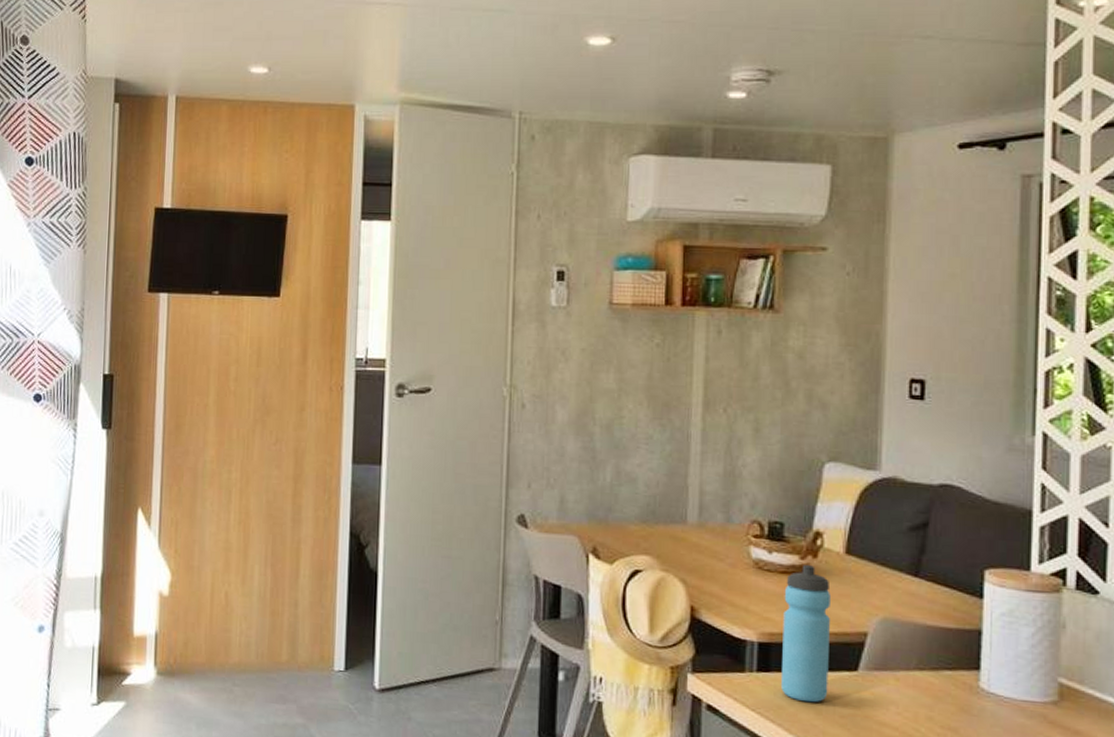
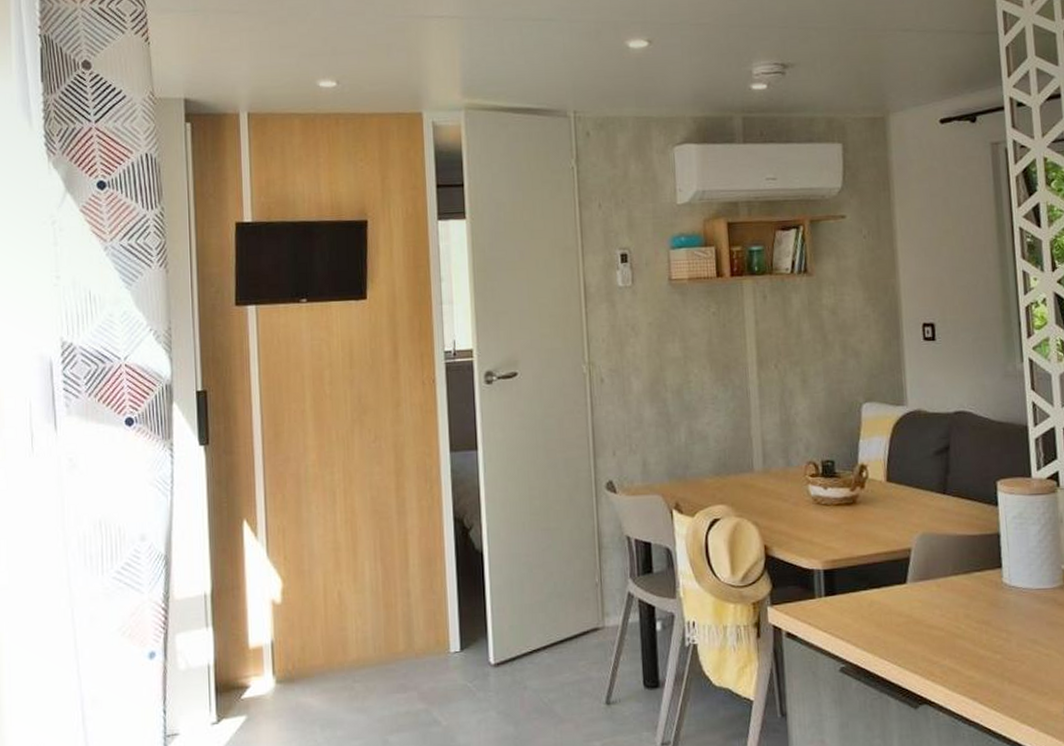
water bottle: present [780,565,831,703] -> none [840,495,885,618]

